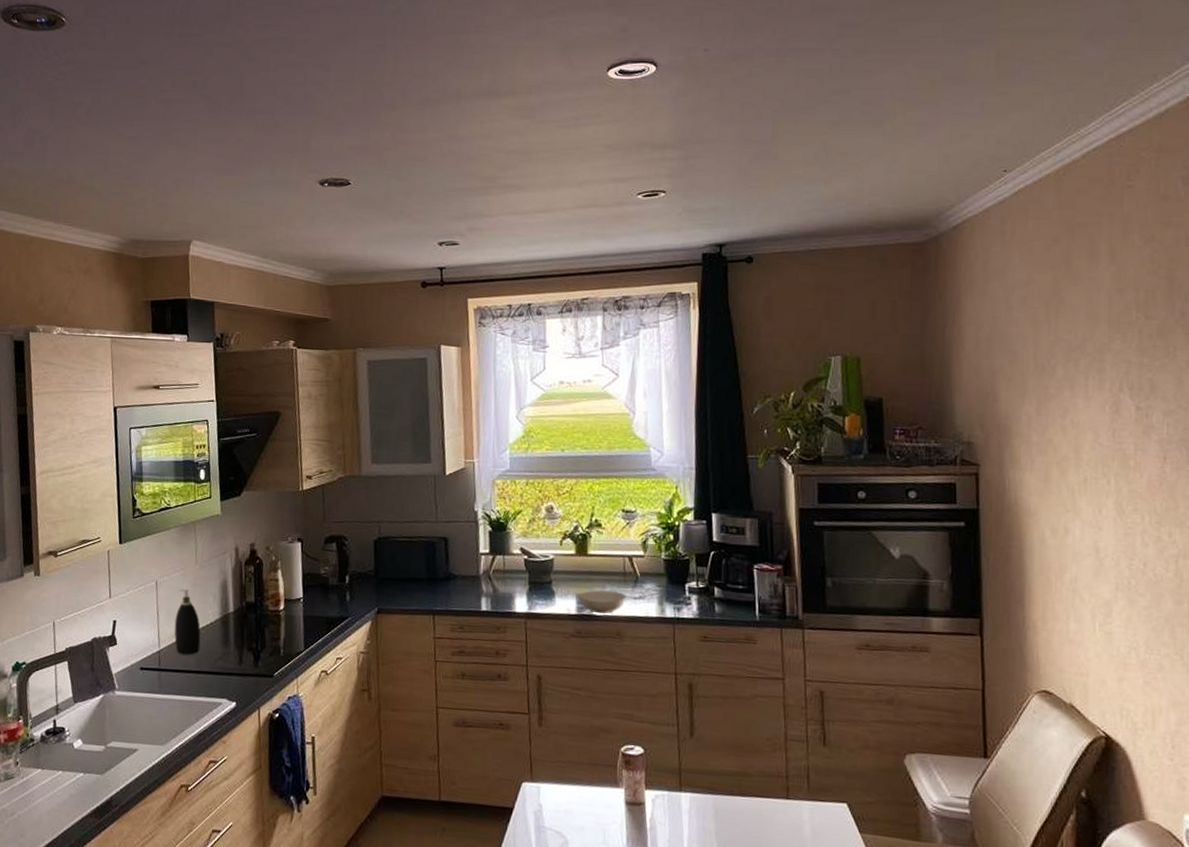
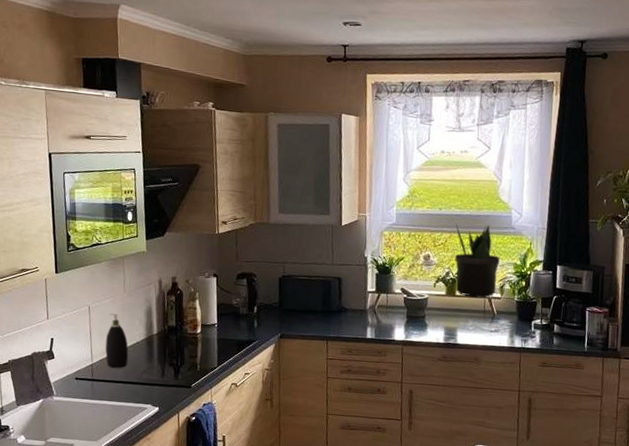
bowl: present [578,590,627,615] -> none [446,324,485,344]
planter: none [581,466,640,556] -> present [455,223,500,297]

